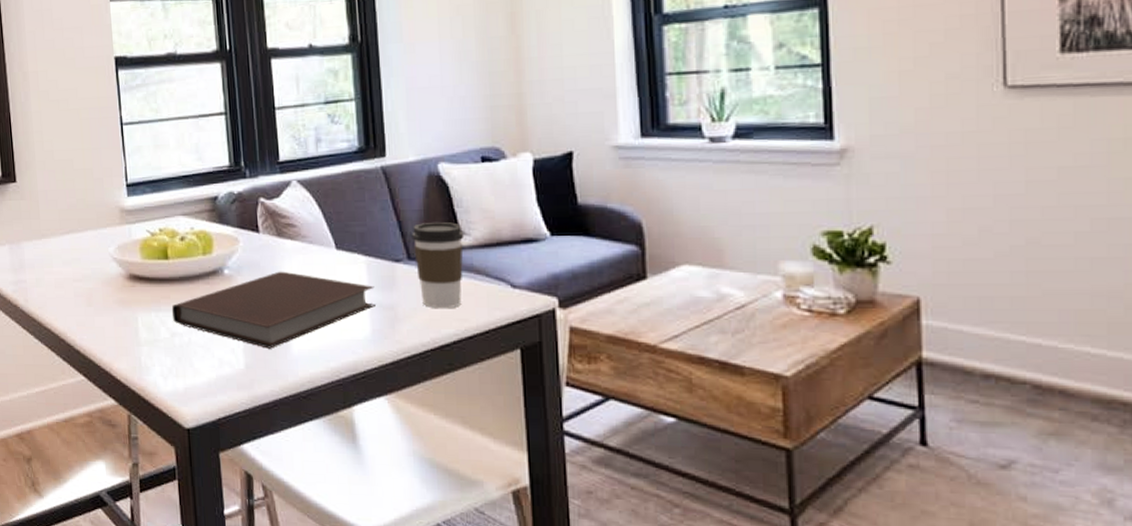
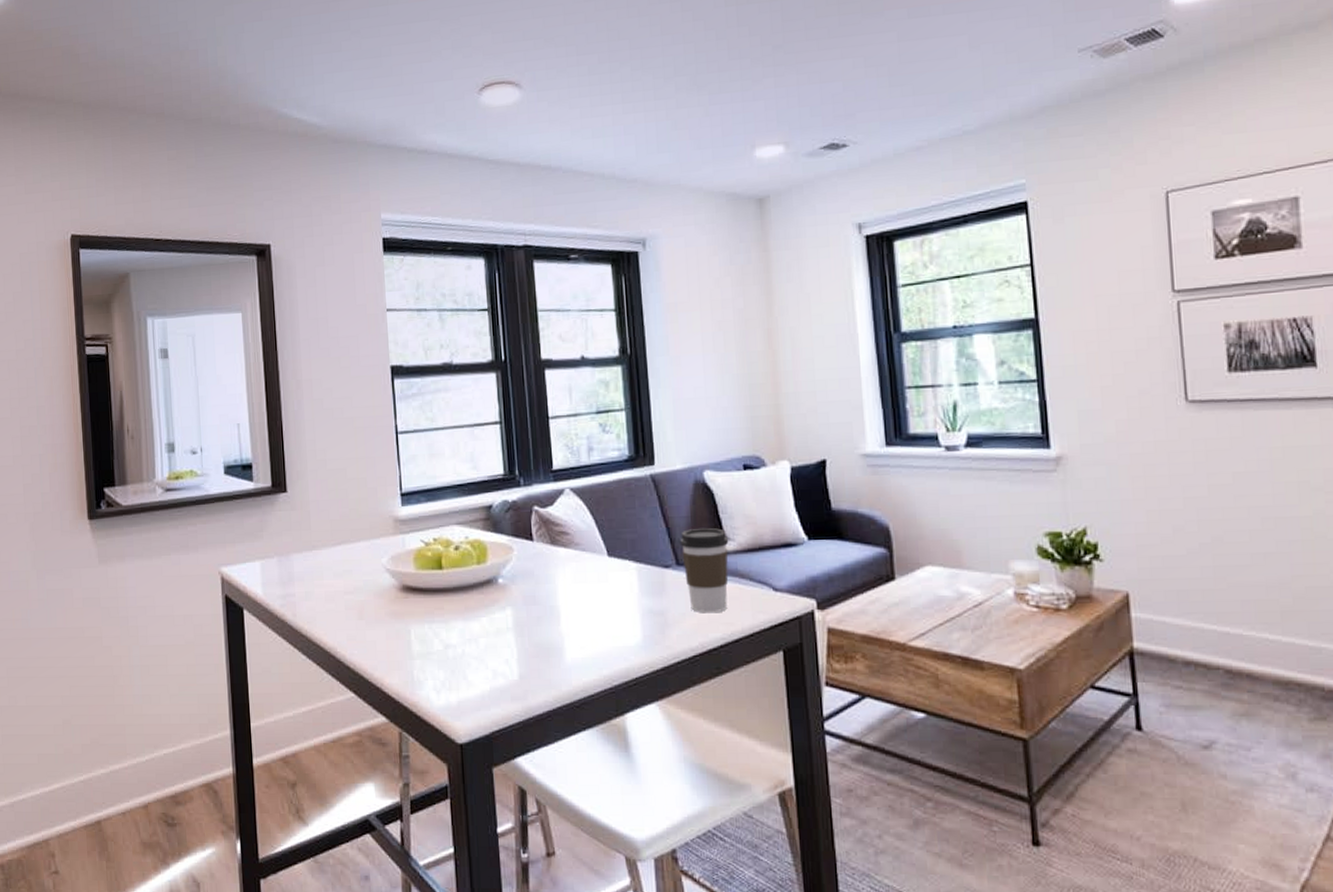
notebook: present [171,271,376,349] -> none [445,579,646,658]

